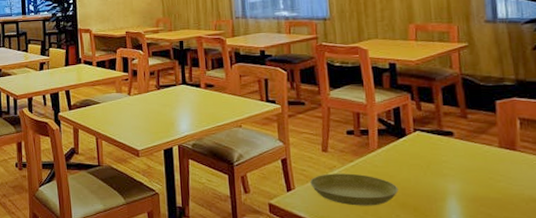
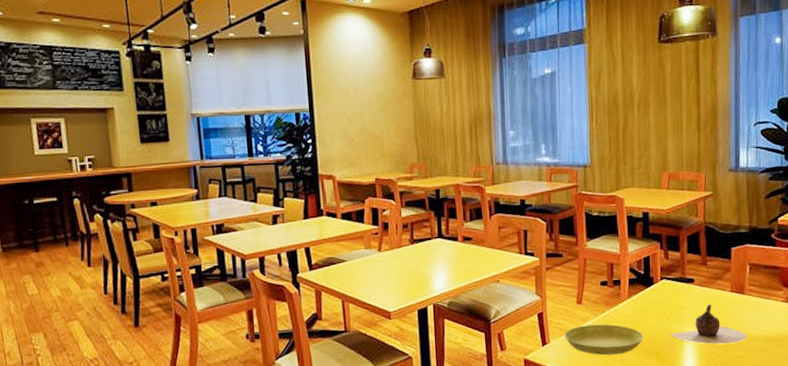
teapot: none [430,159,524,204] -> present [671,303,747,345]

